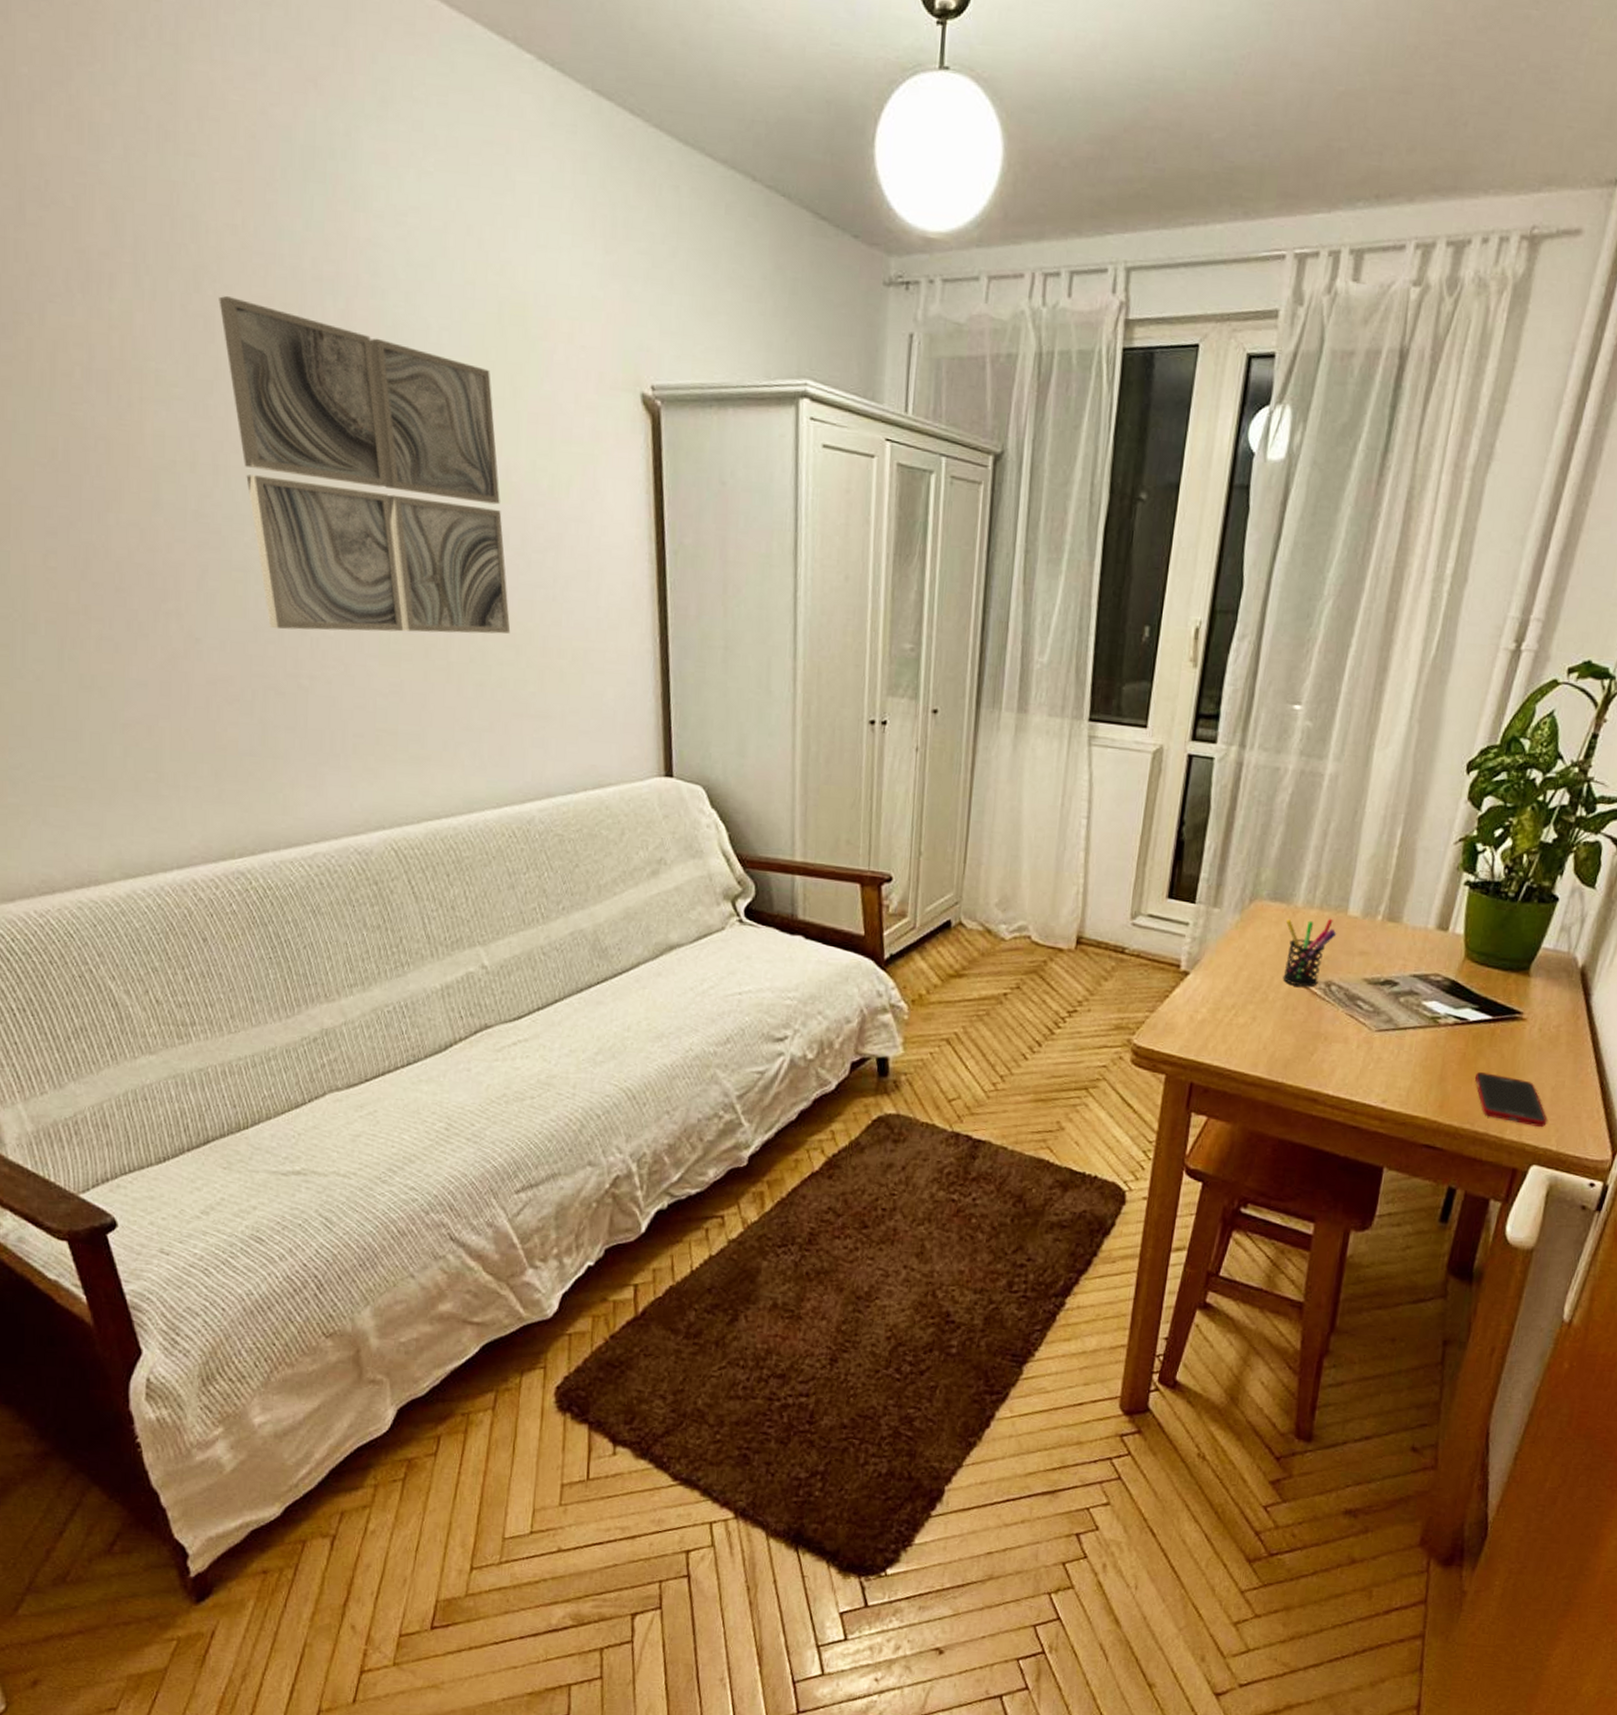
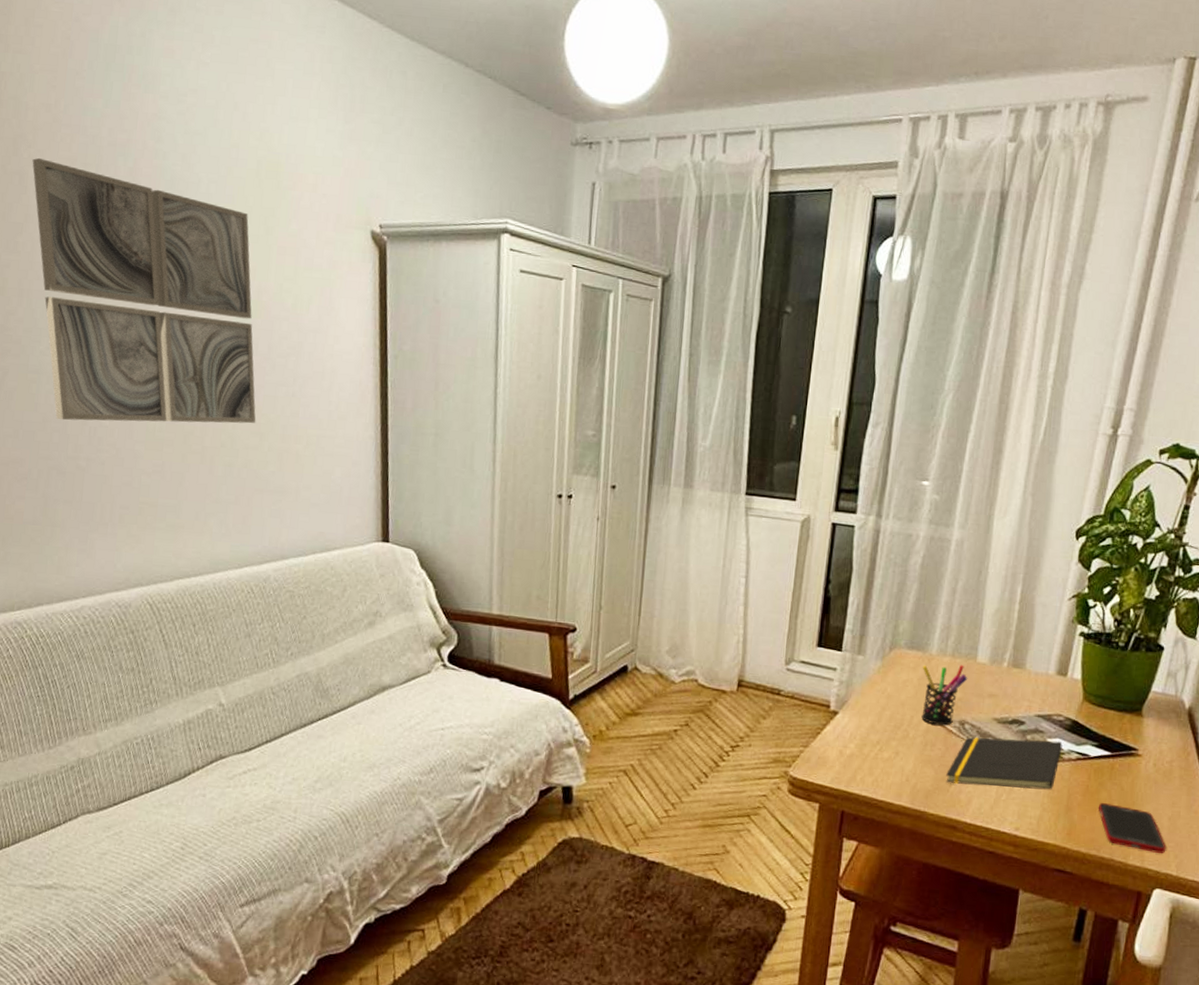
notepad: none [1307,1000,1439,1059] -> present [946,737,1063,790]

